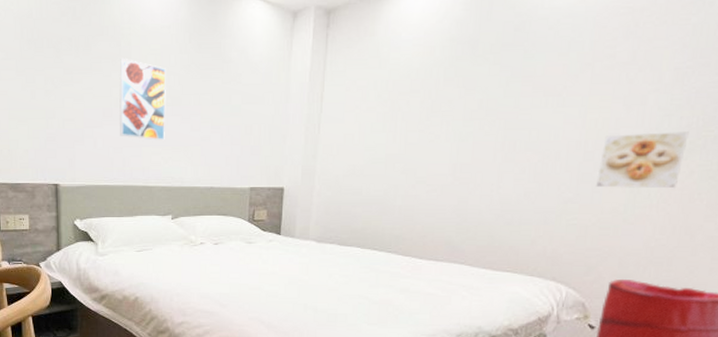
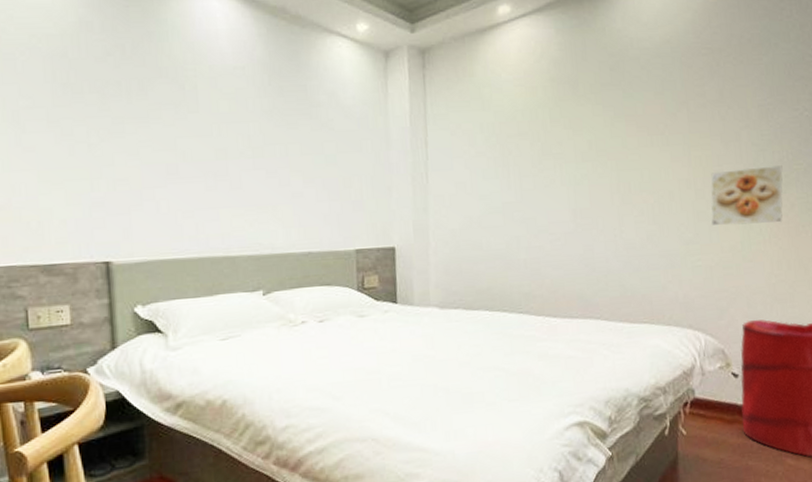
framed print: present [119,58,166,141] -> none [185,103,248,200]

